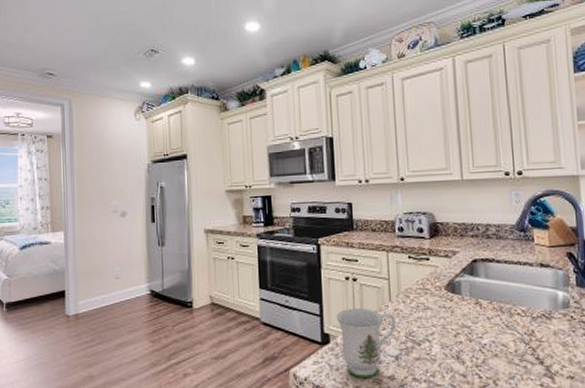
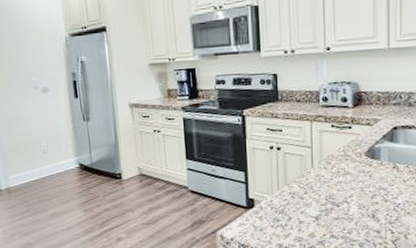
mug: present [336,309,397,379] -> none [260,175,318,237]

